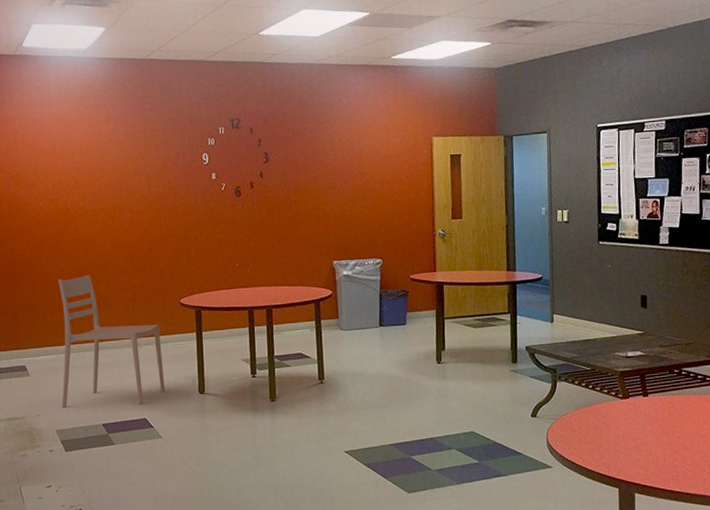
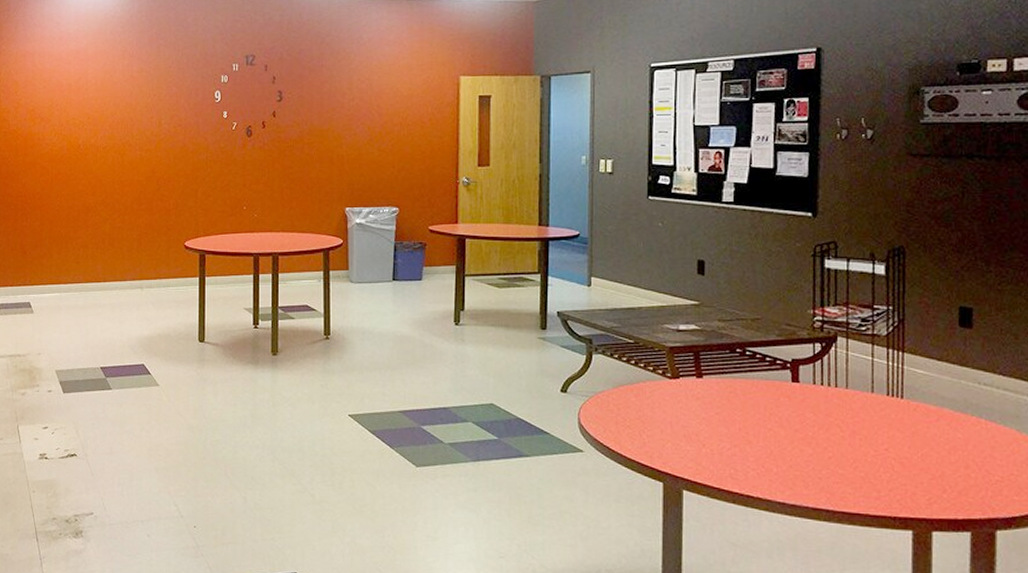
chair: present [58,275,165,408] -> none [62,213,165,350]

